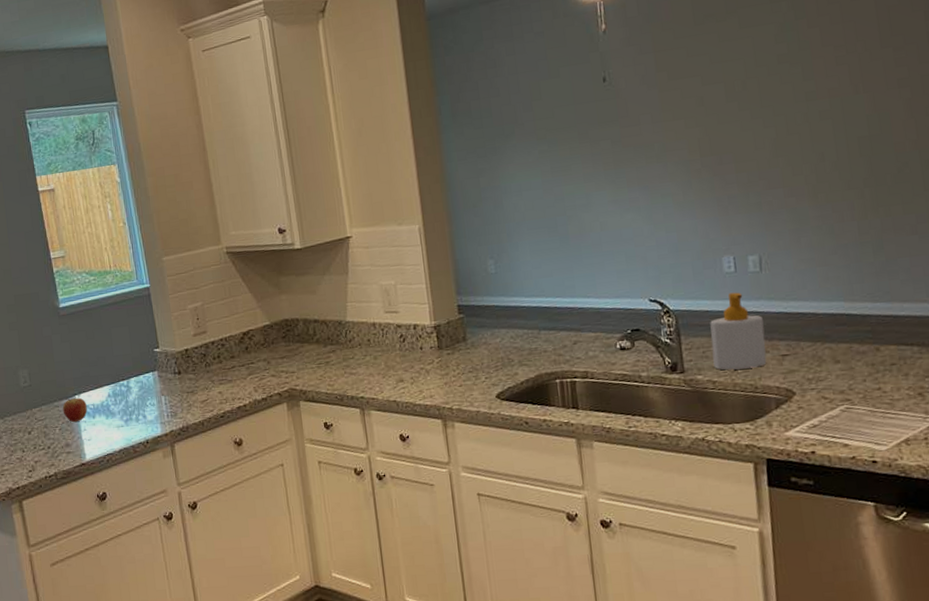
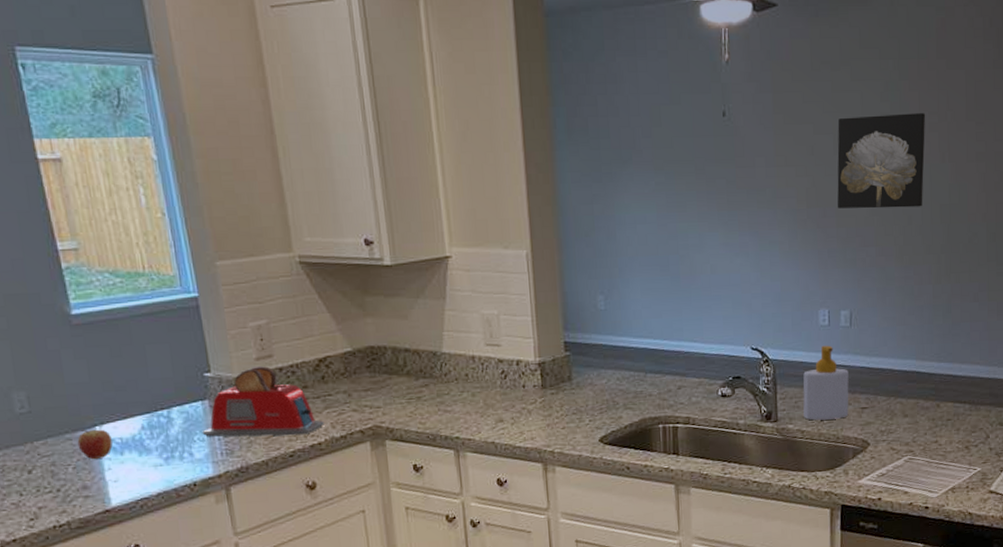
toaster: none [152,340,249,402] -> present [202,365,325,437]
wall art: none [728,48,836,154] -> present [837,113,926,209]

